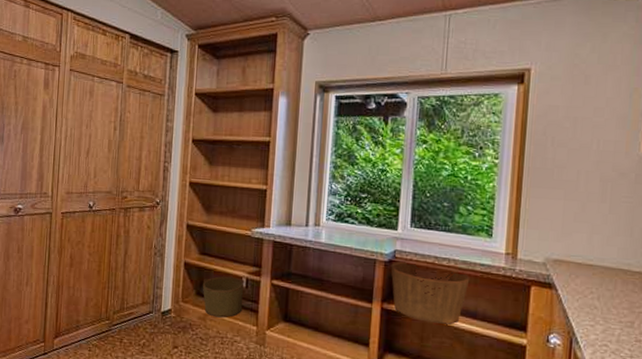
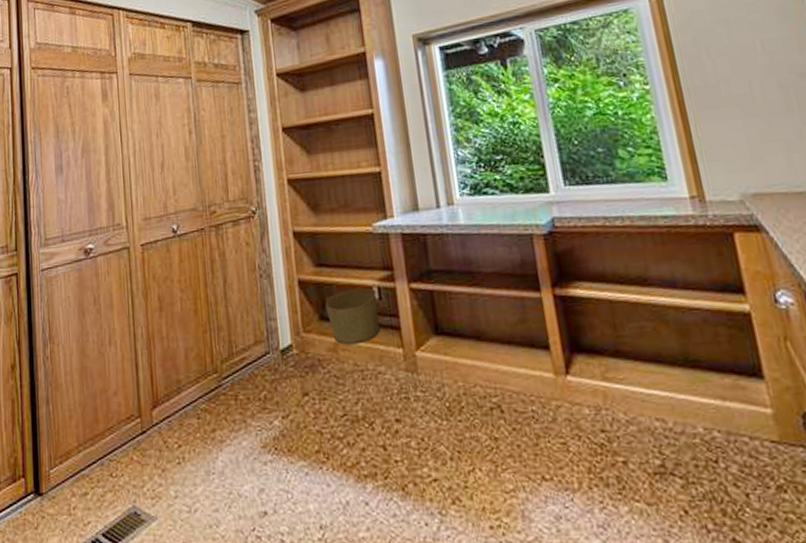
basket: present [390,261,470,325] -> none [552,230,656,305]

